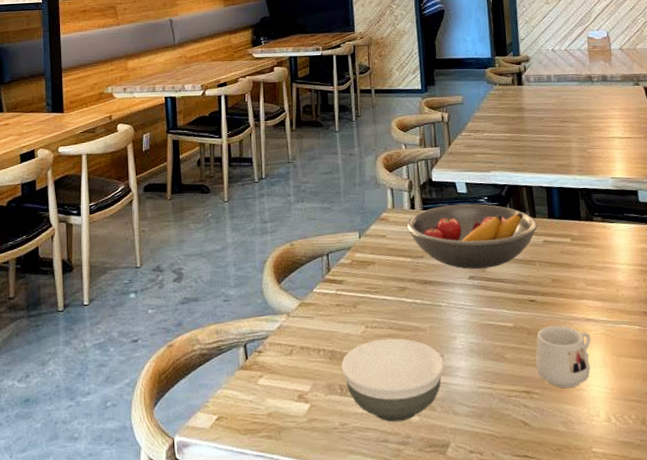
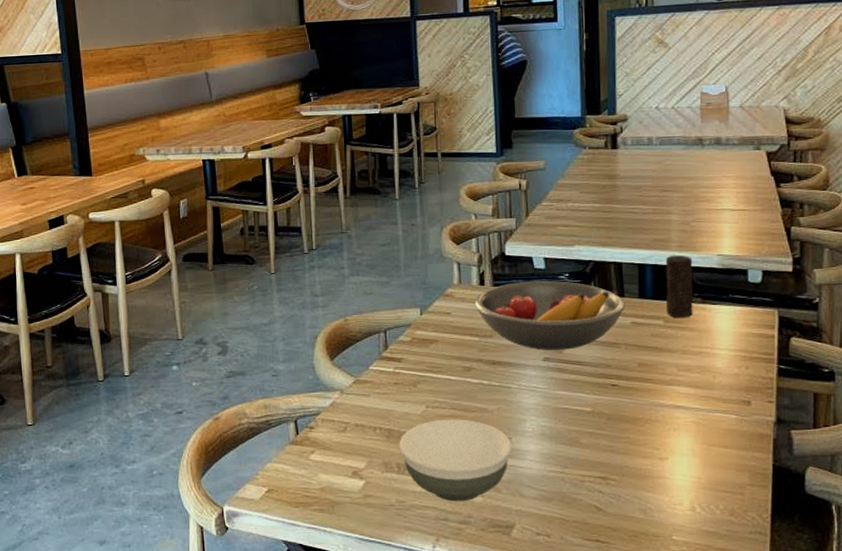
mug: present [535,325,591,389] -> none [614,411,679,476]
candle: none [568,178,595,236] -> present [665,255,693,318]

